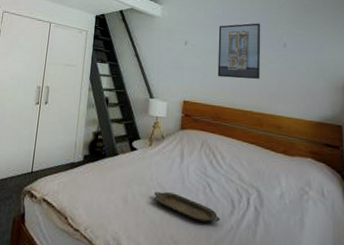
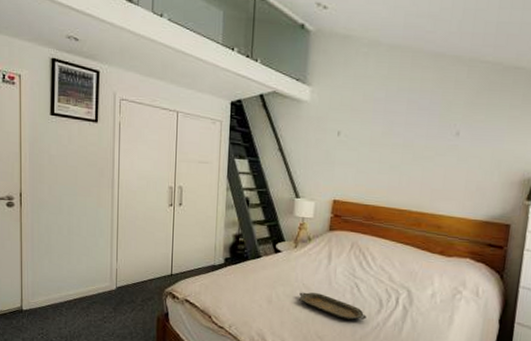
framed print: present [217,23,261,79] -> none [374,107,432,175]

